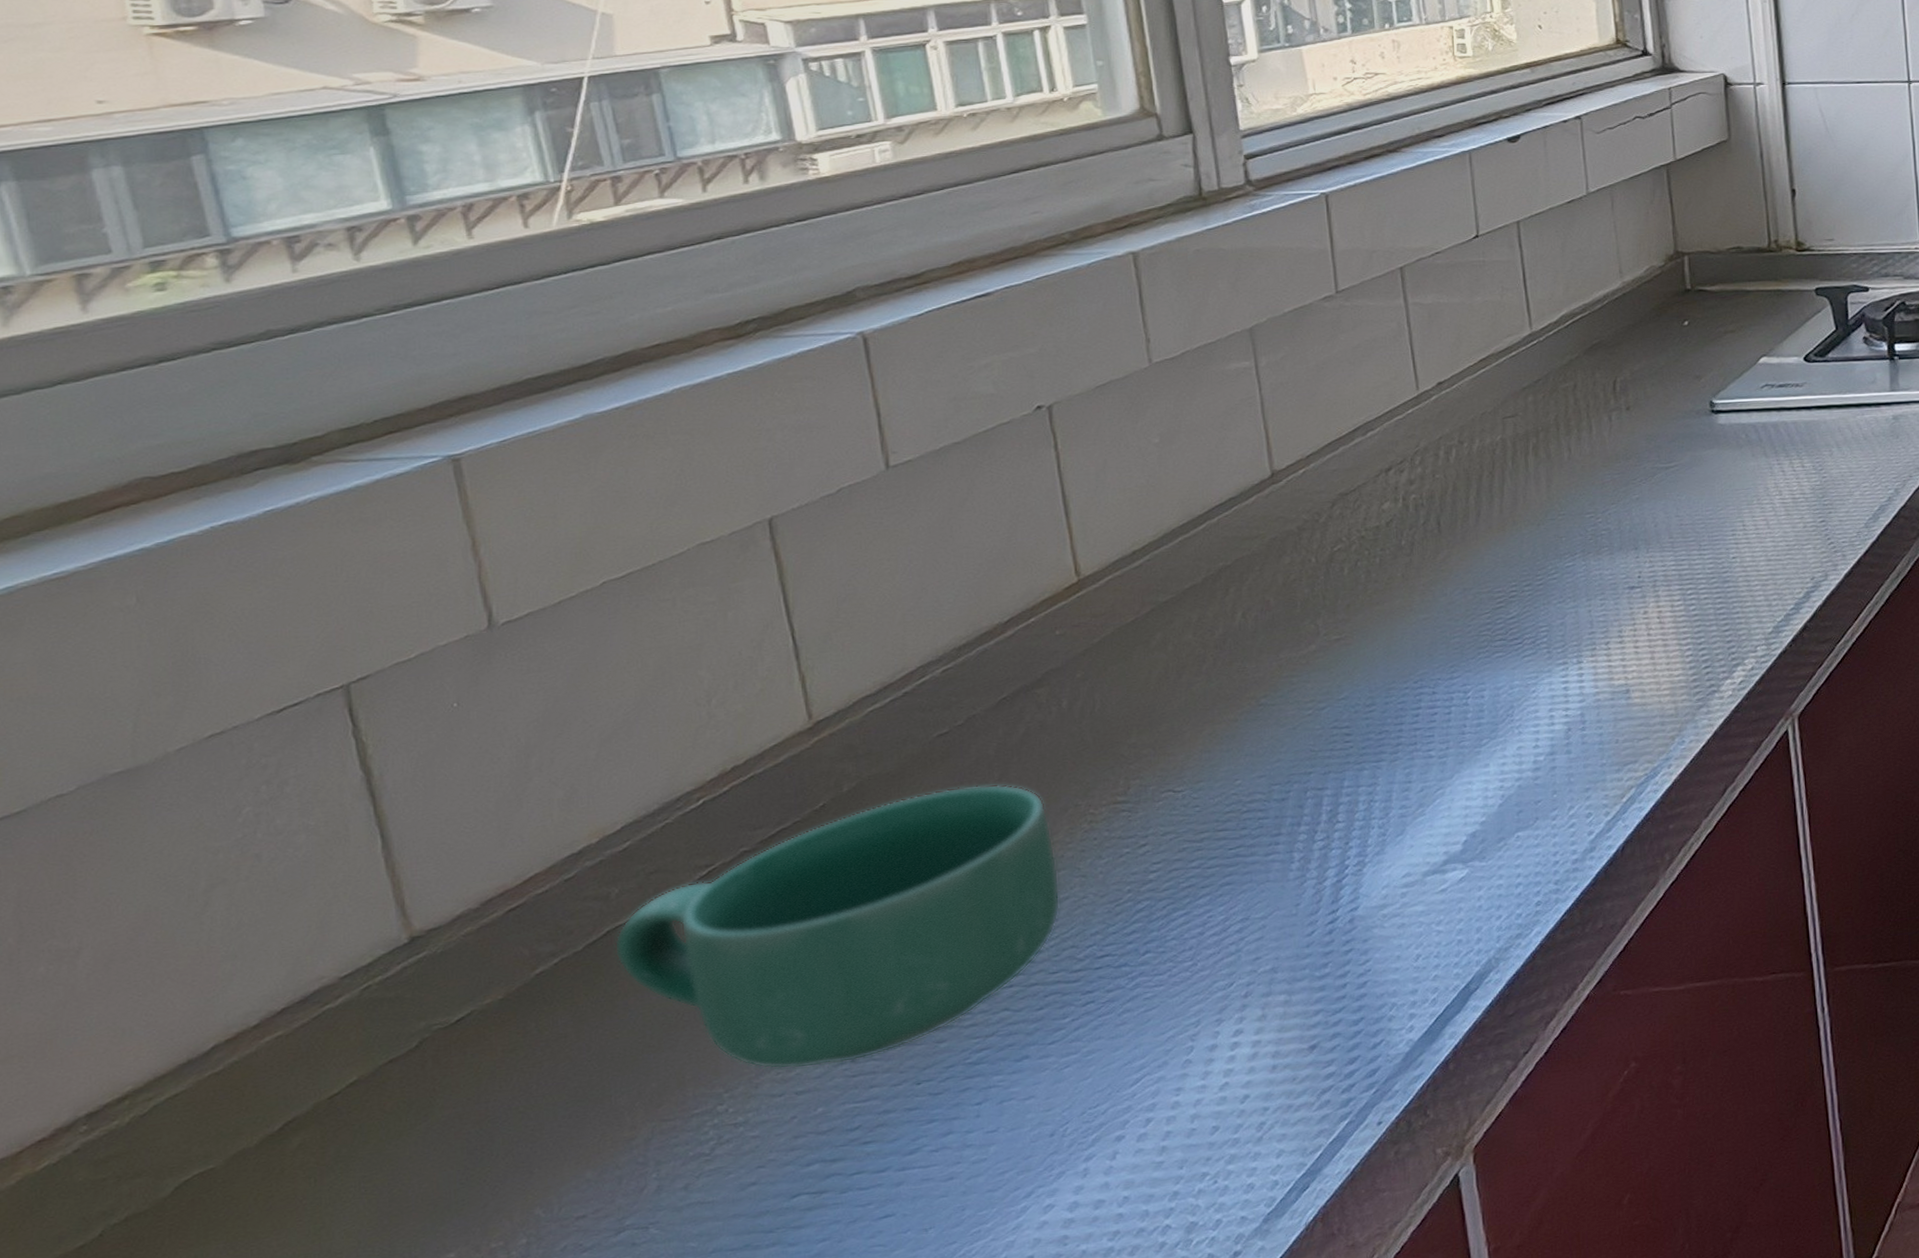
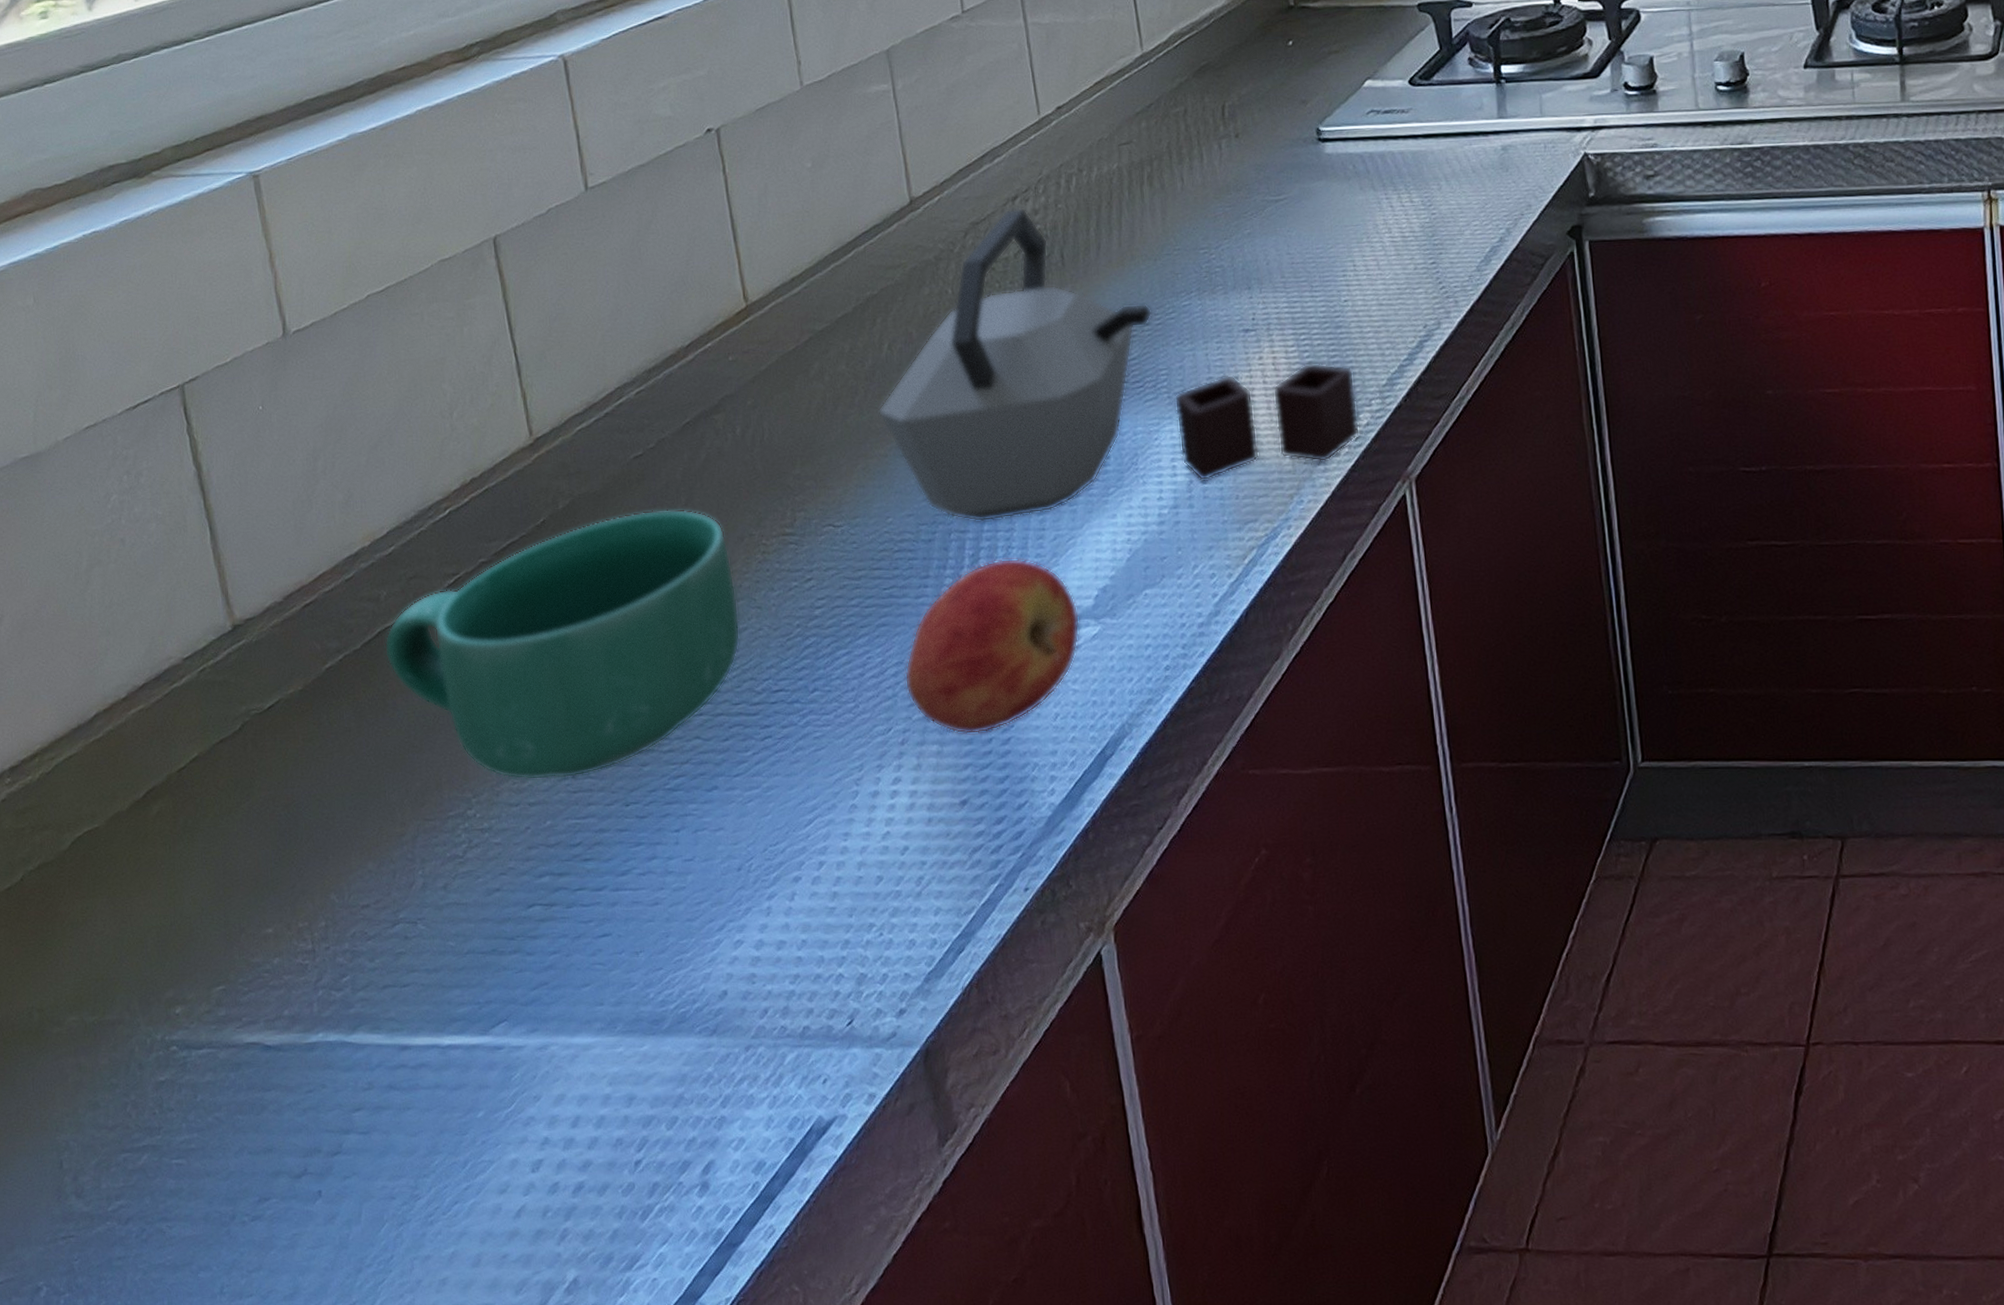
kettle: none [1228,478,1745,779] -> present [878,207,1361,522]
apple: none [1250,810,1447,982] -> present [904,558,1080,735]

